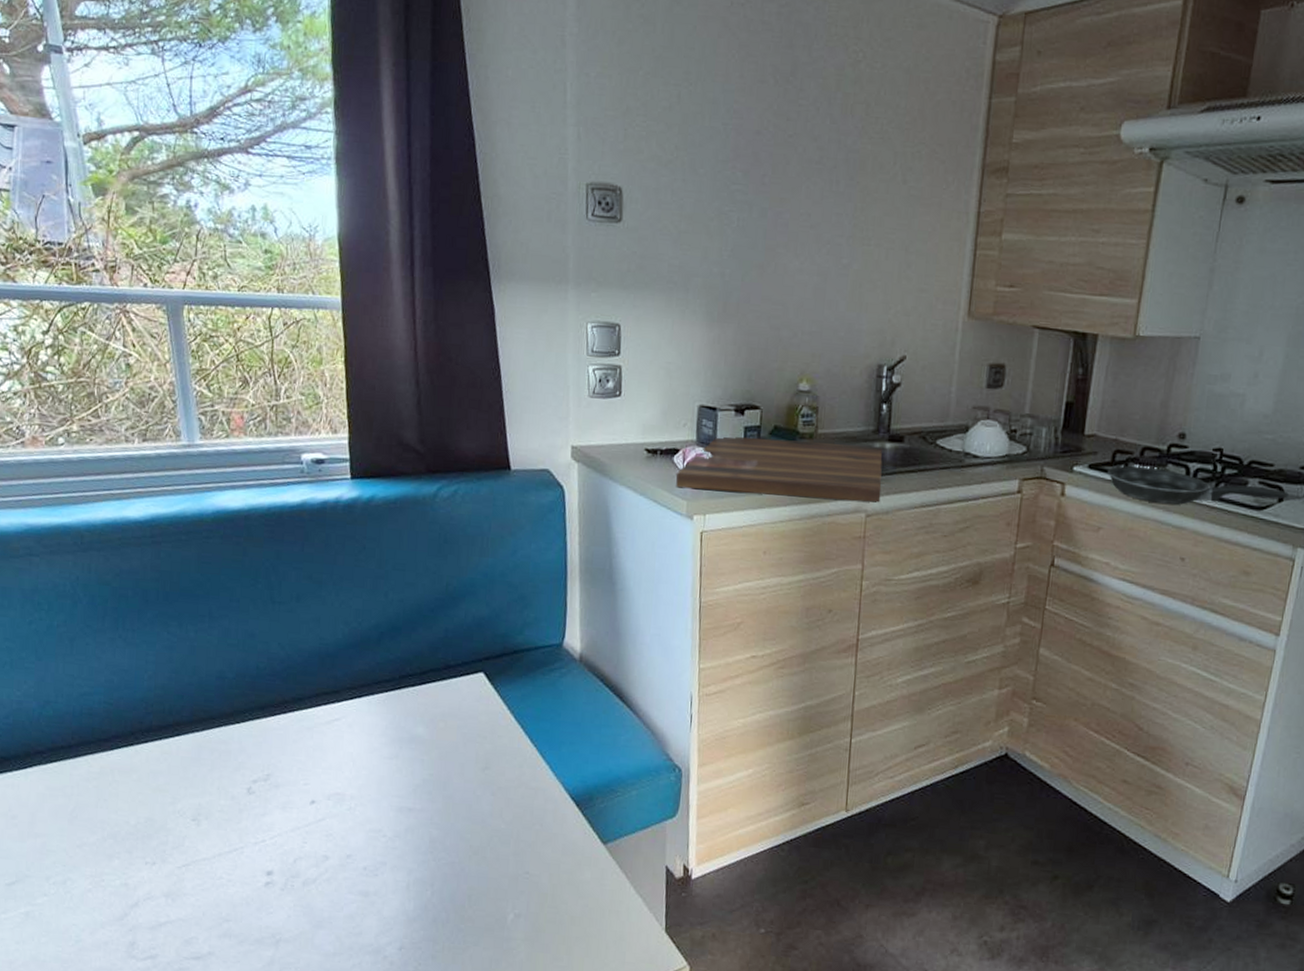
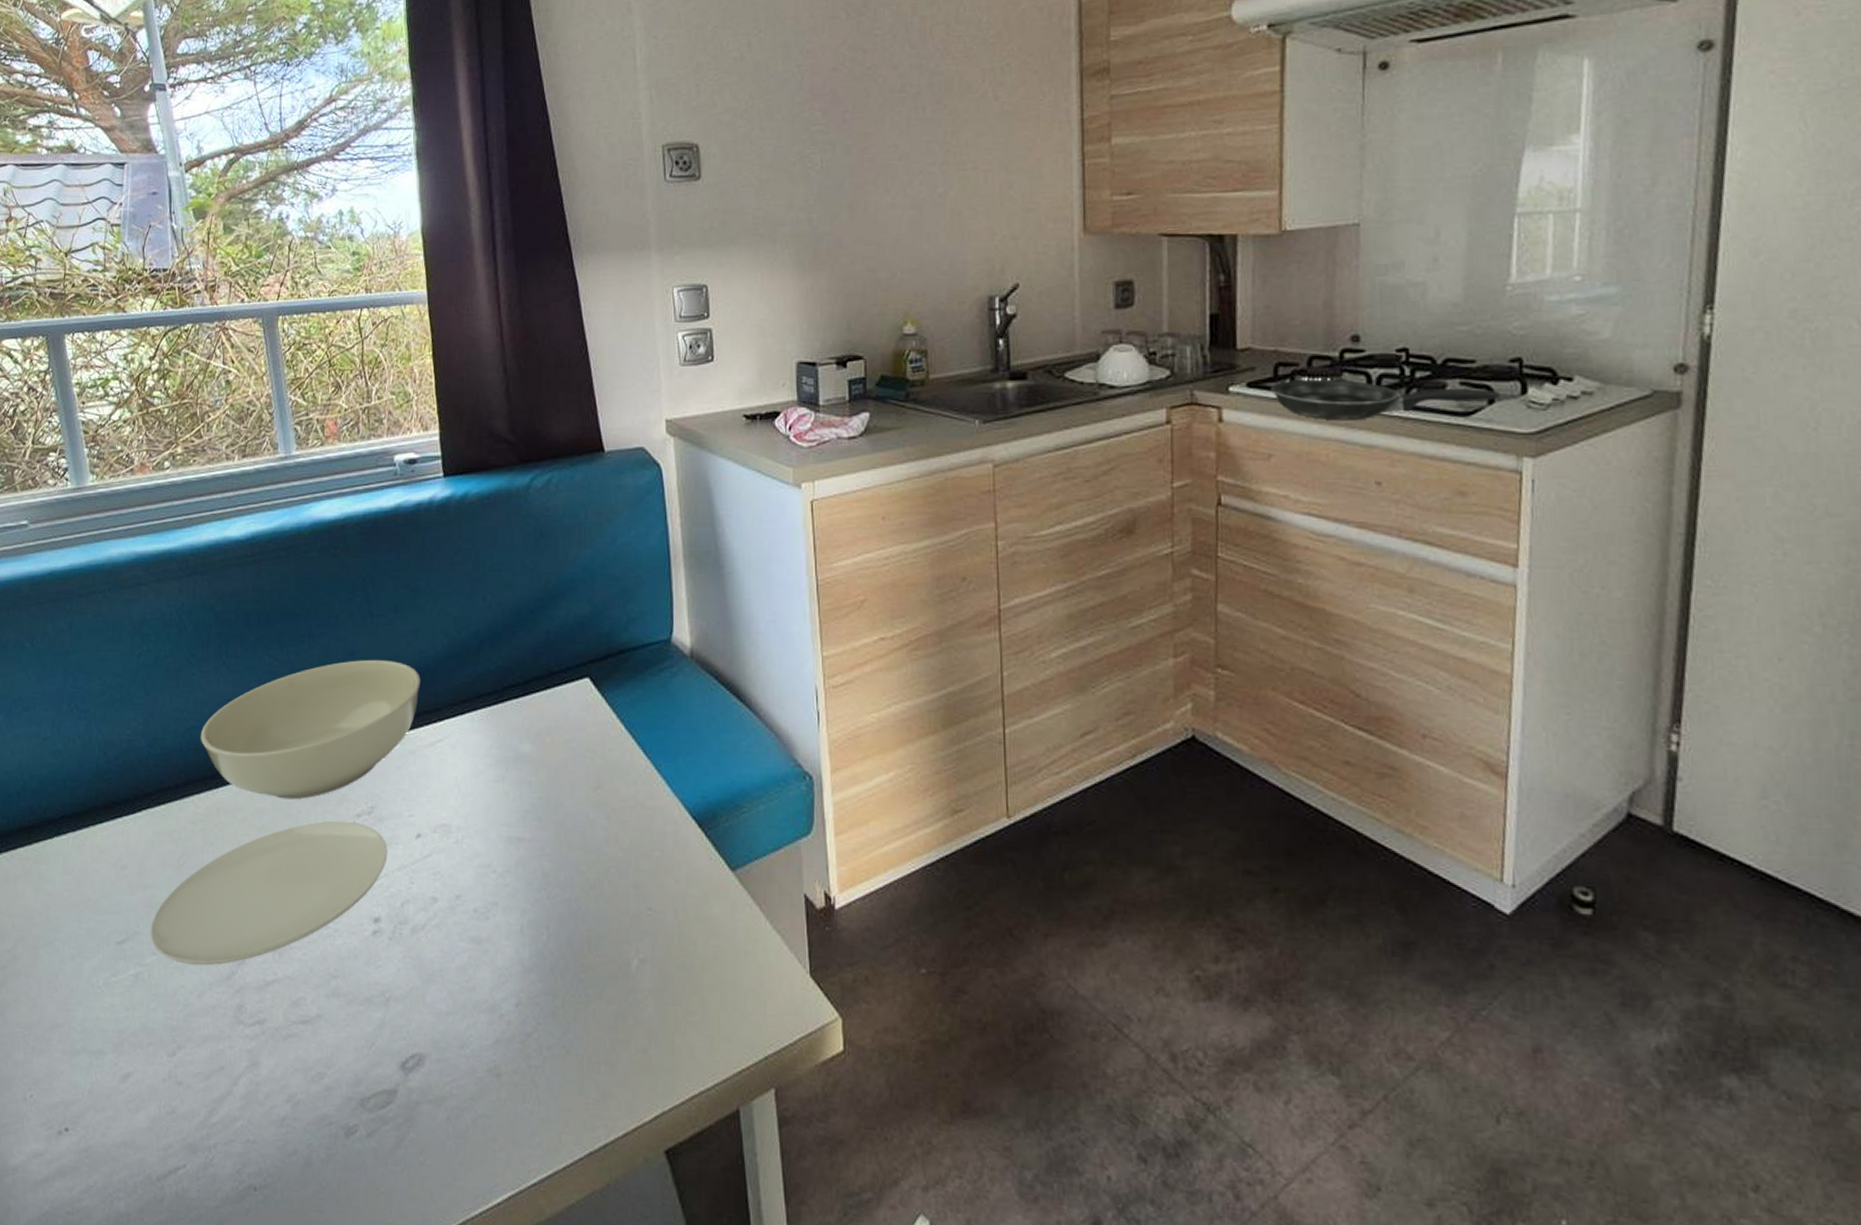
plate: none [41,785,282,907] -> present [150,820,388,966]
bowl: none [94,642,320,765] -> present [200,659,421,800]
cutting board: present [675,435,883,503] -> none [778,387,1008,454]

